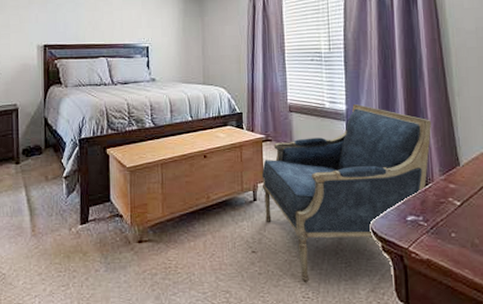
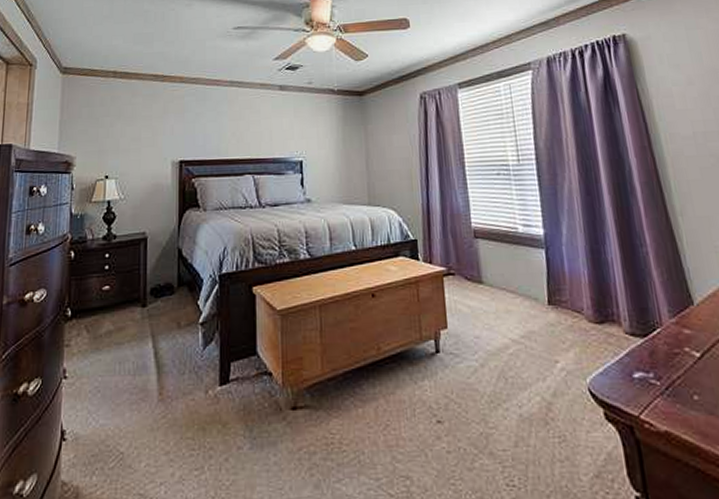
armchair: present [262,104,432,283] -> none [445,228,654,466]

